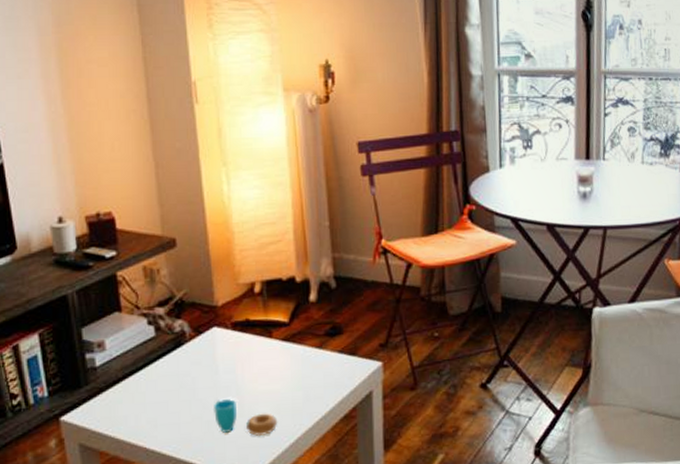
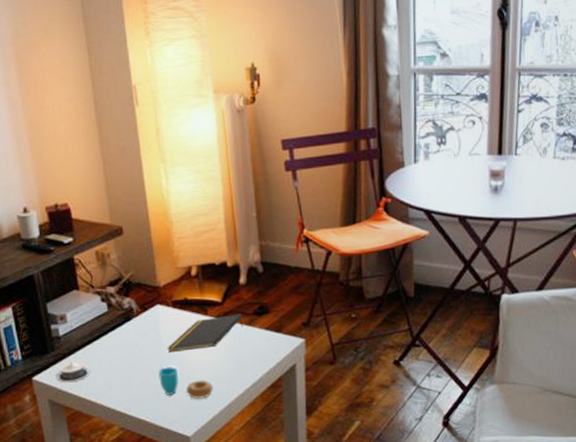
architectural model: none [89,396,132,423] -> present [56,361,90,383]
notepad: none [225,335,313,383] -> present [167,313,243,353]

